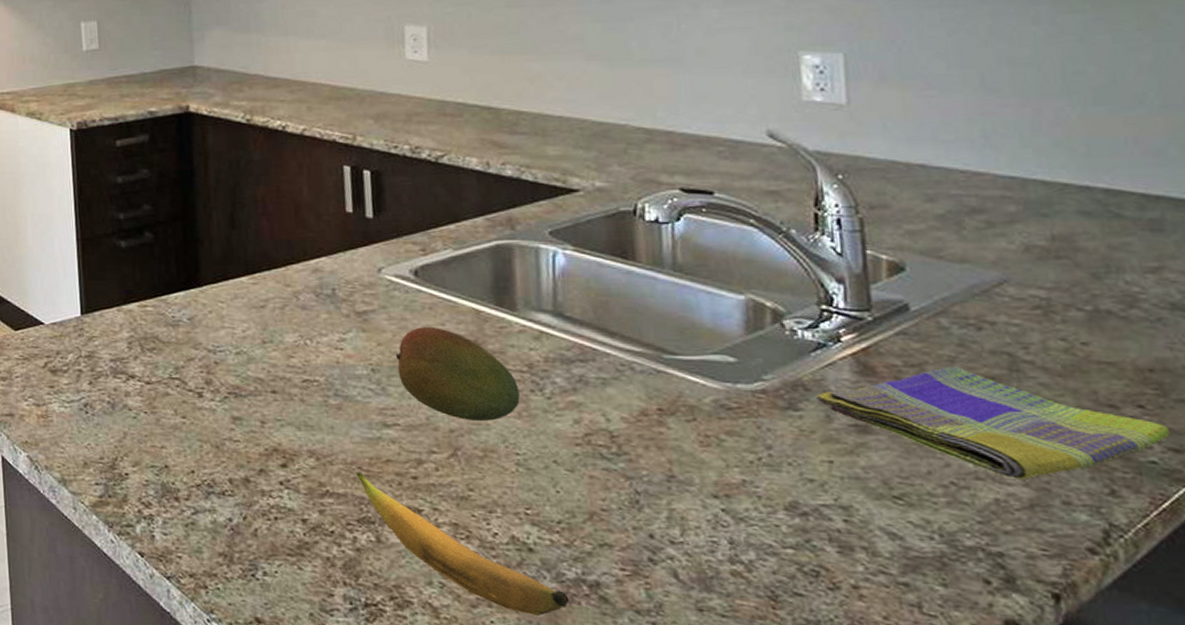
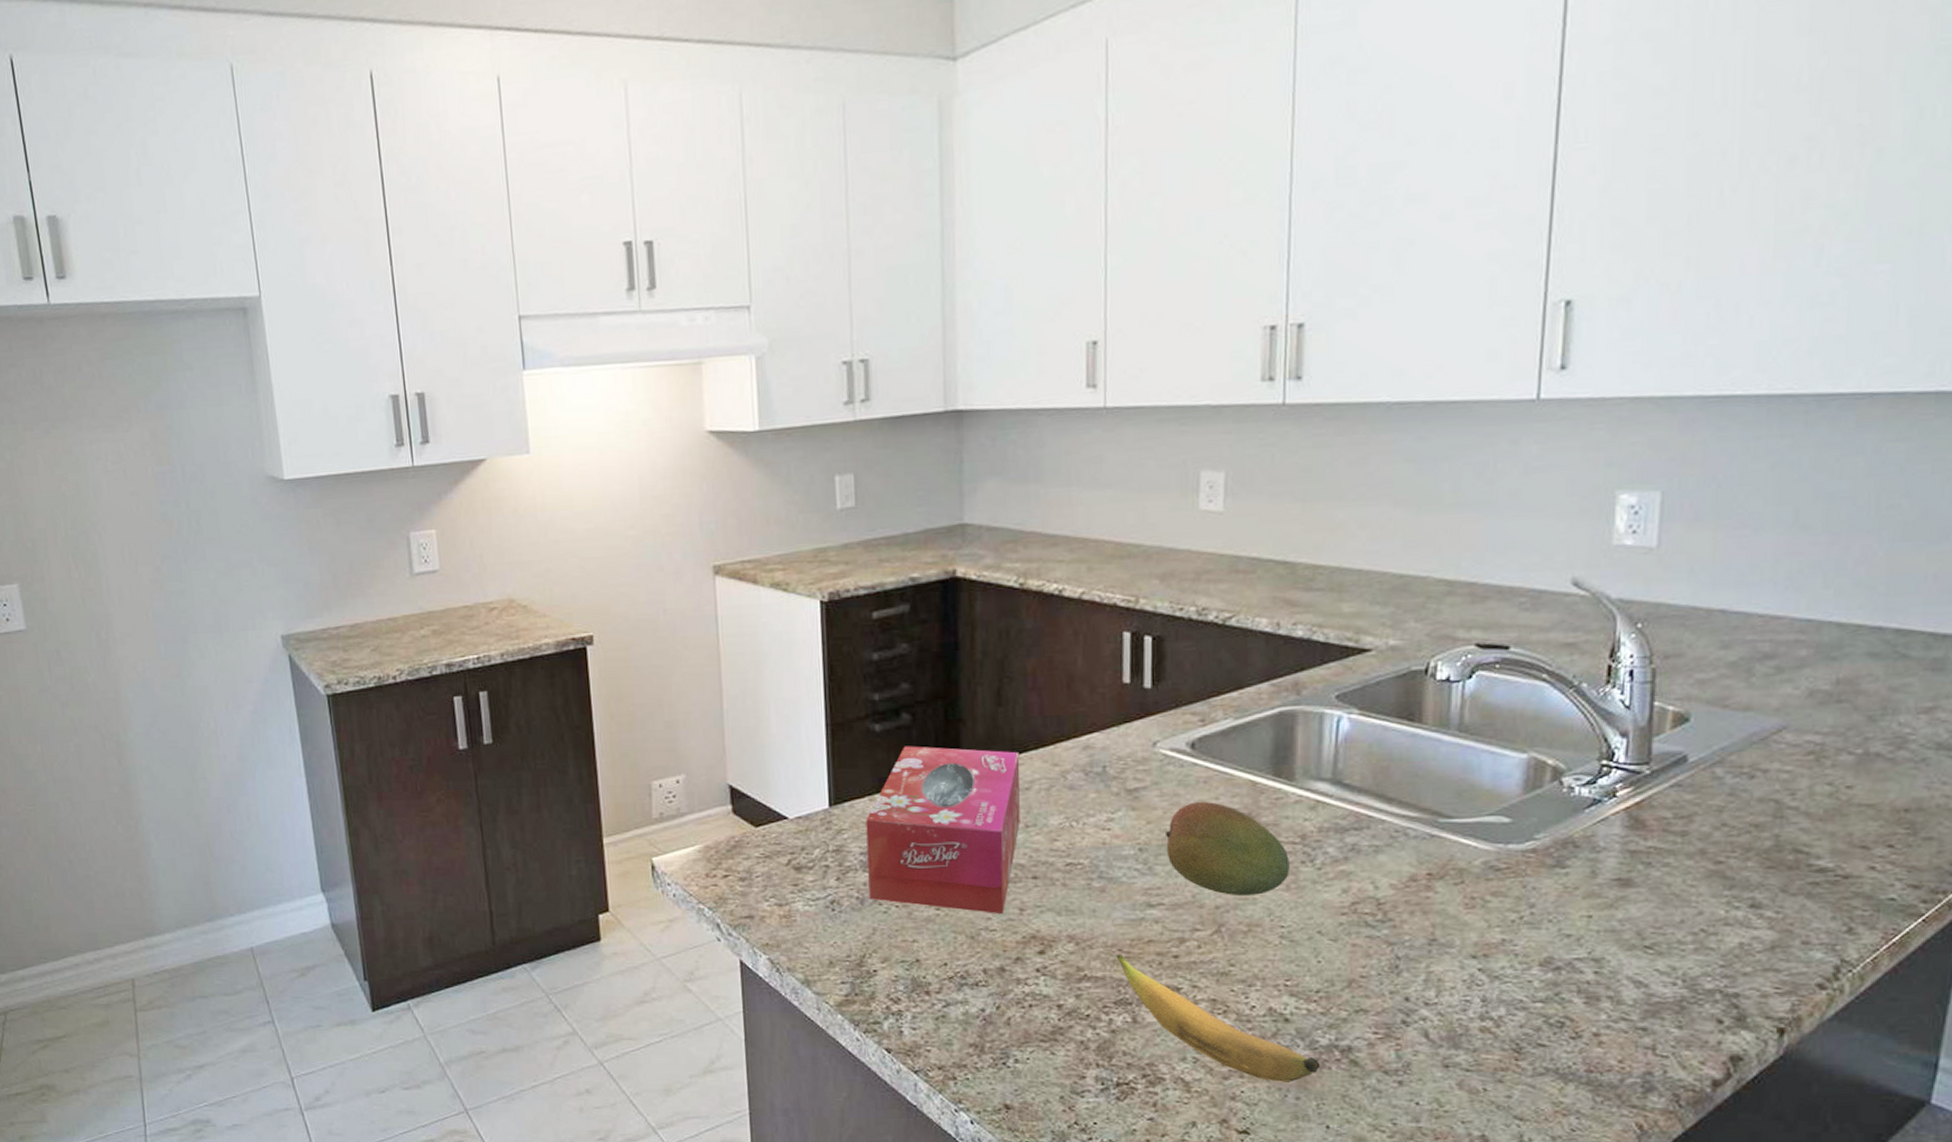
tissue box: none [114,262,258,425] -> present [865,746,1020,914]
dish towel: present [815,367,1171,479] -> none [1583,816,1914,923]

